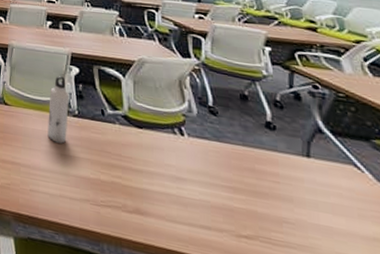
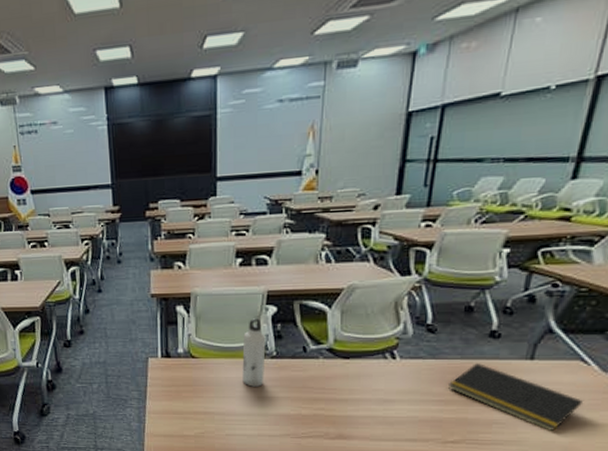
notepad: none [235,152,366,243] -> present [448,363,583,432]

